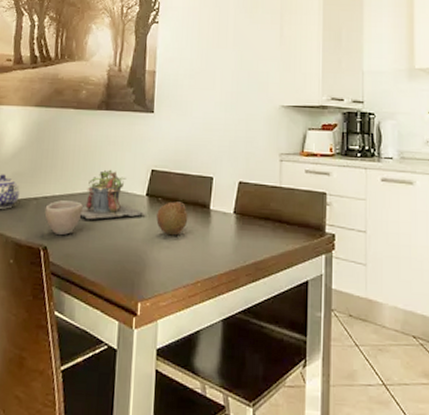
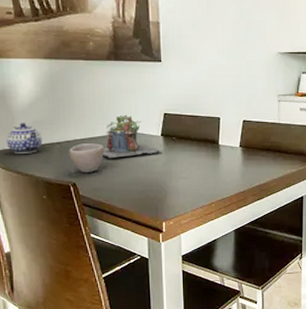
fruit: present [156,202,188,236] -> none [172,140,200,168]

